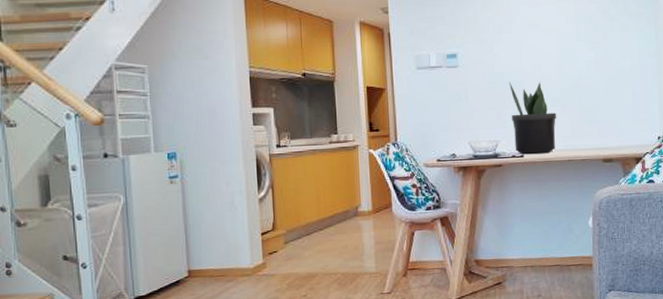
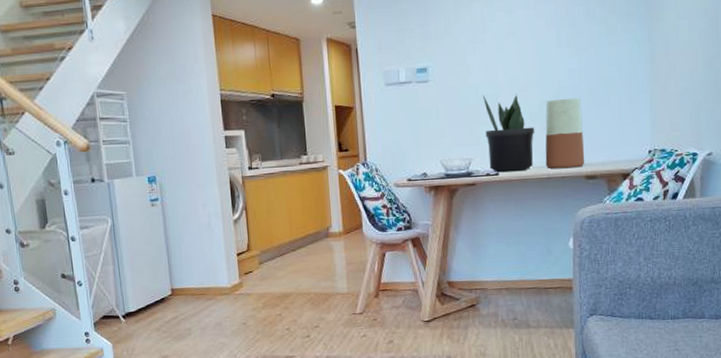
vase: none [566,88,602,152] -> present [545,98,585,169]

